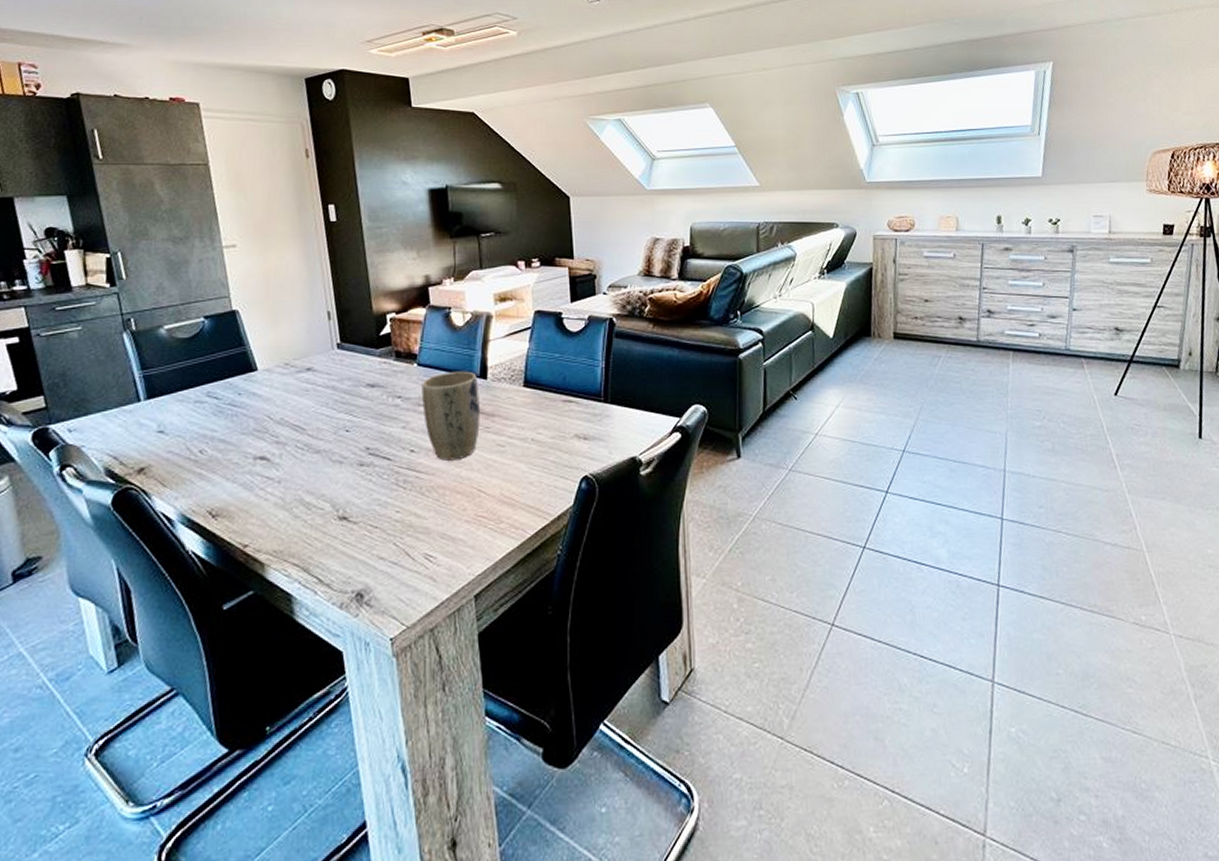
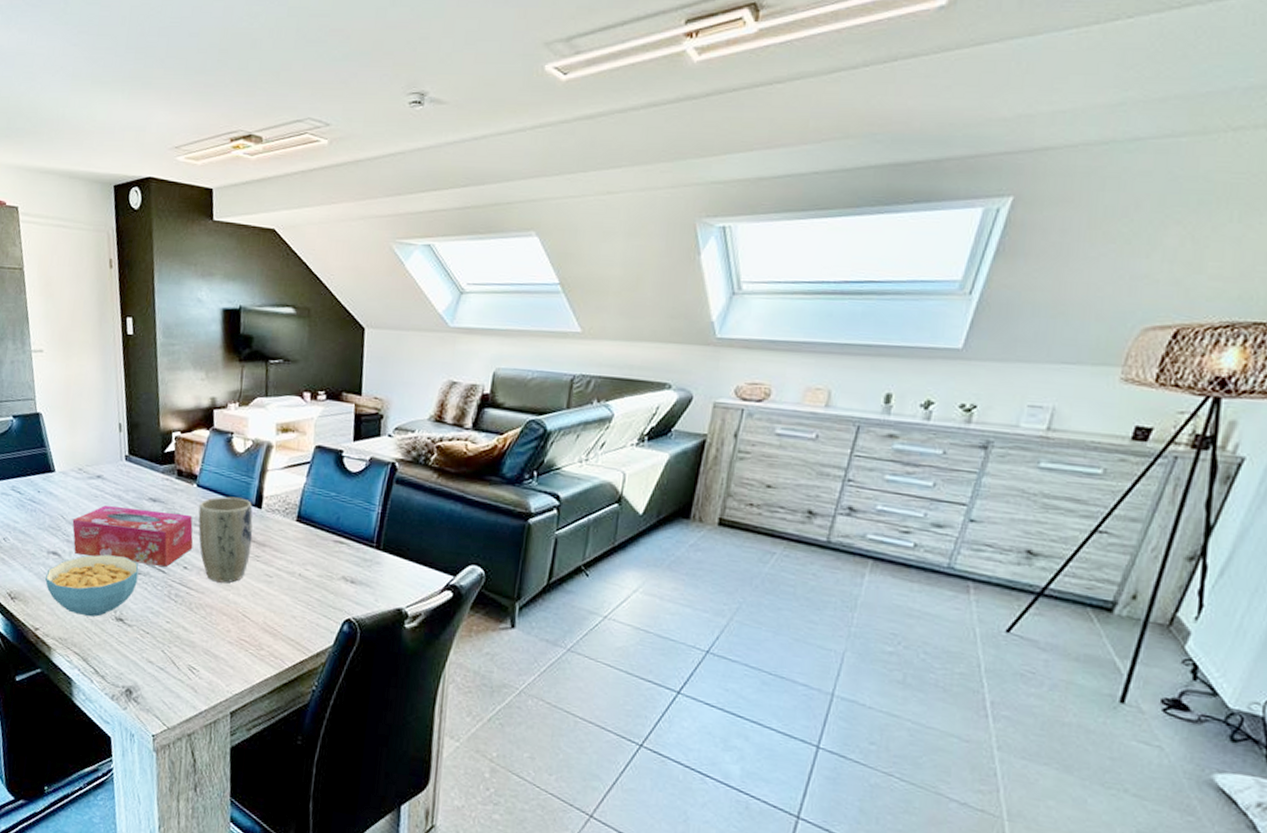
cereal bowl: none [253,450,361,522] -> present [45,554,139,617]
tissue box: none [281,397,419,455] -> present [72,505,194,567]

